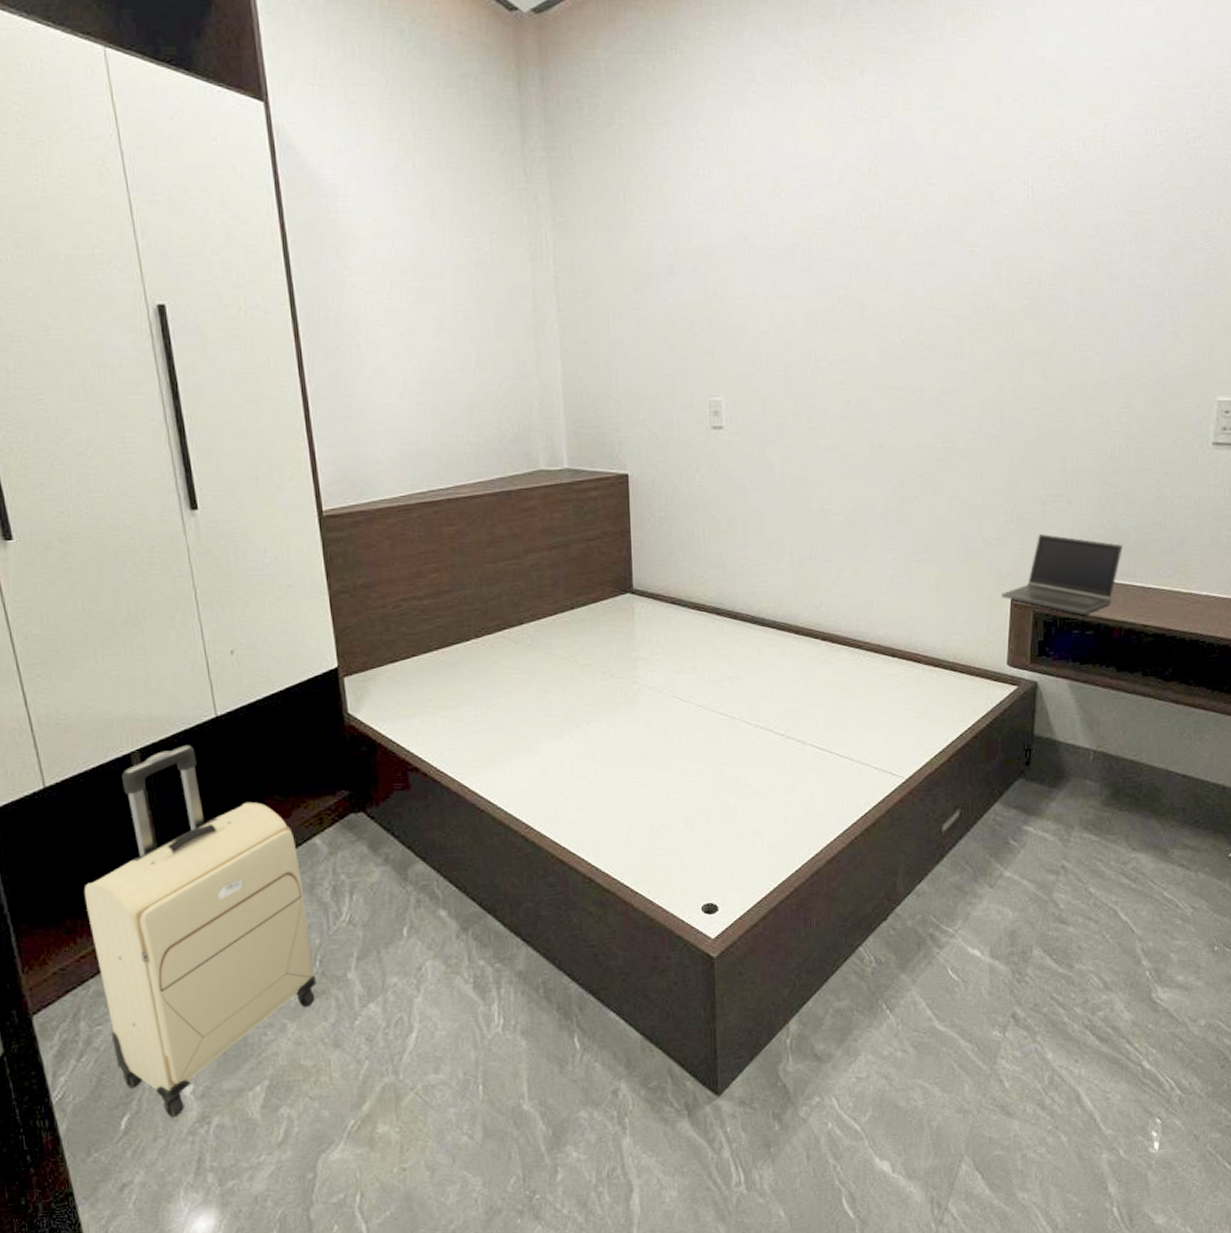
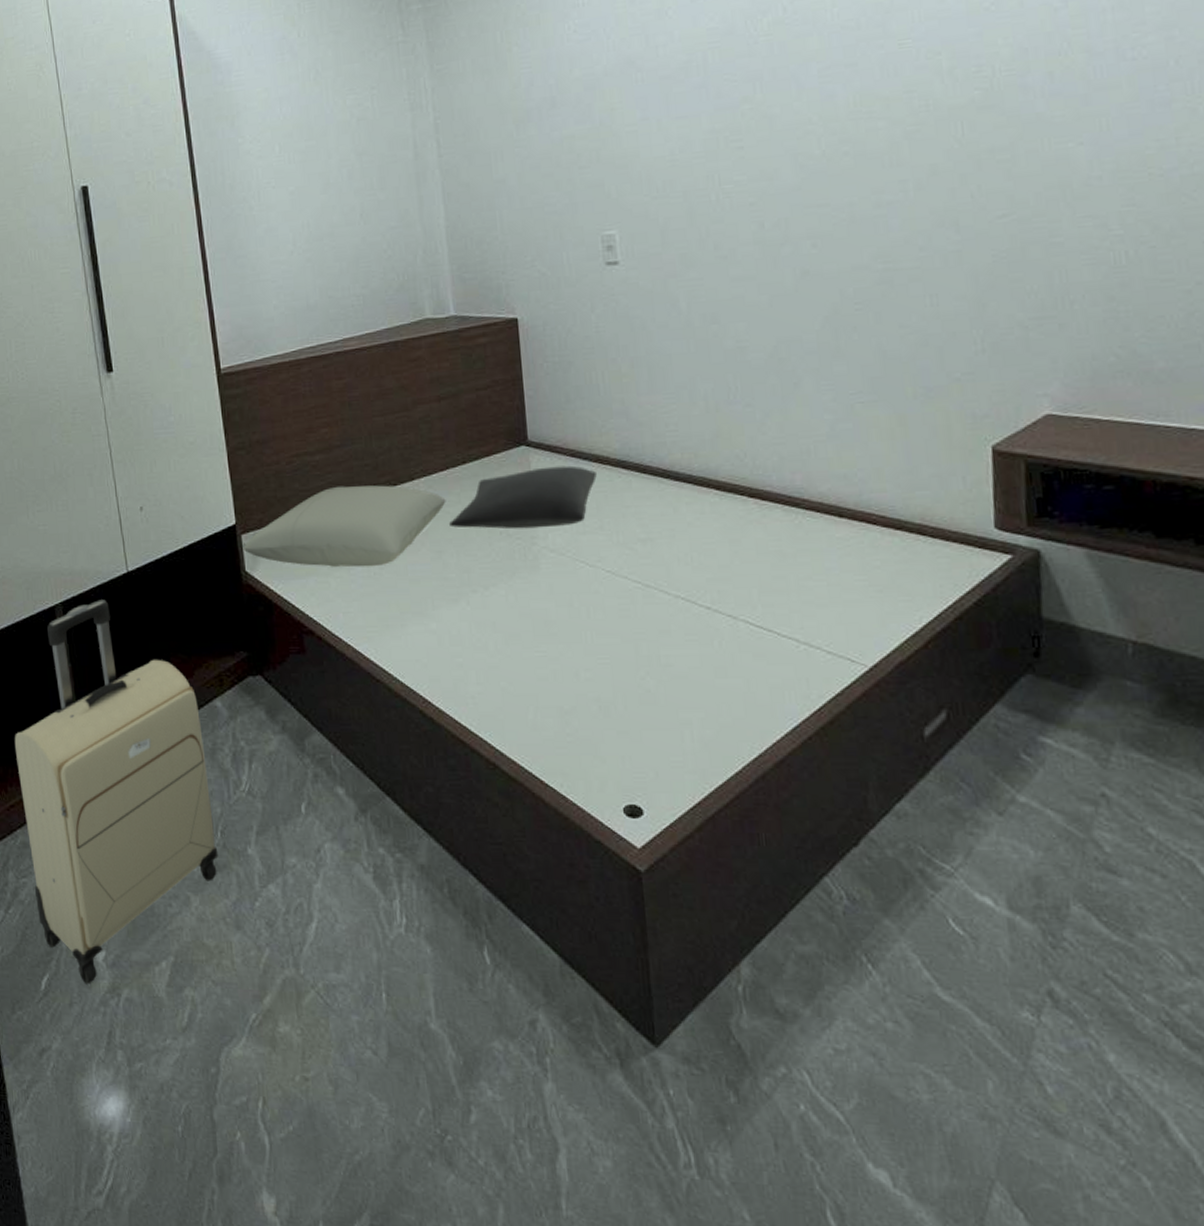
pillow: none [345,629,554,707] -> present [243,485,446,567]
pillow: none [556,612,694,670] -> present [449,465,597,529]
laptop computer: present [1001,534,1123,616] -> none [978,365,1146,466]

